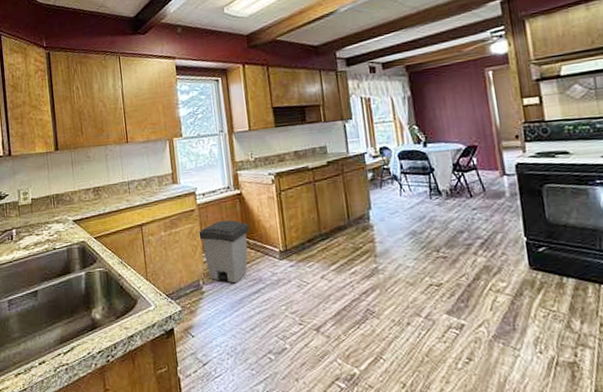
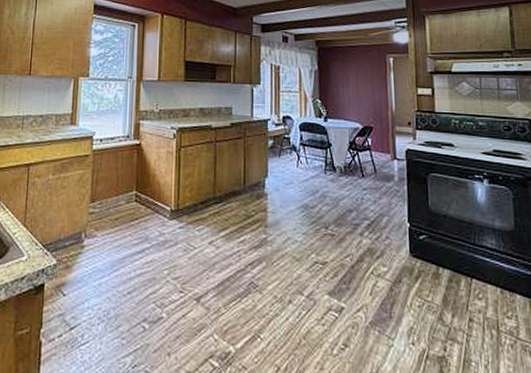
trash can: present [197,220,249,284] -> none [88,170,143,240]

